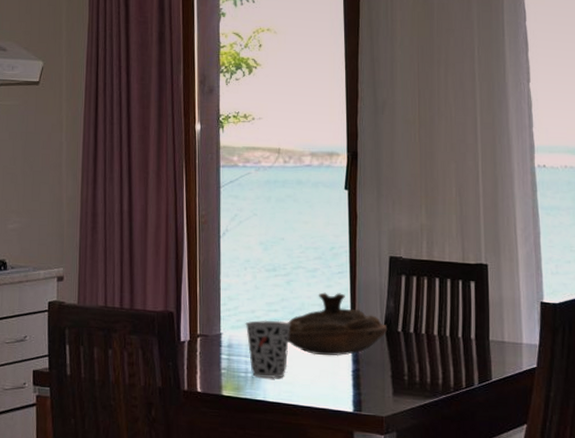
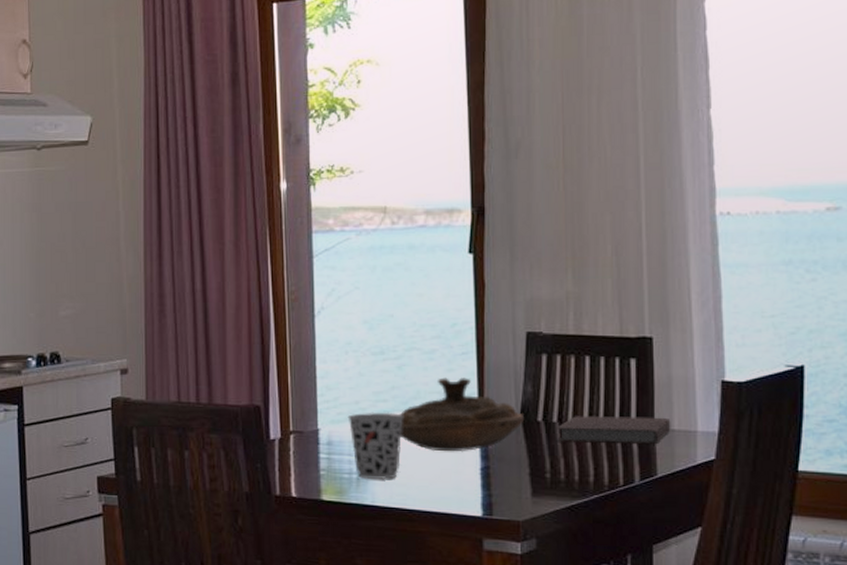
notebook: none [412,328,503,354] -> present [556,416,671,445]

